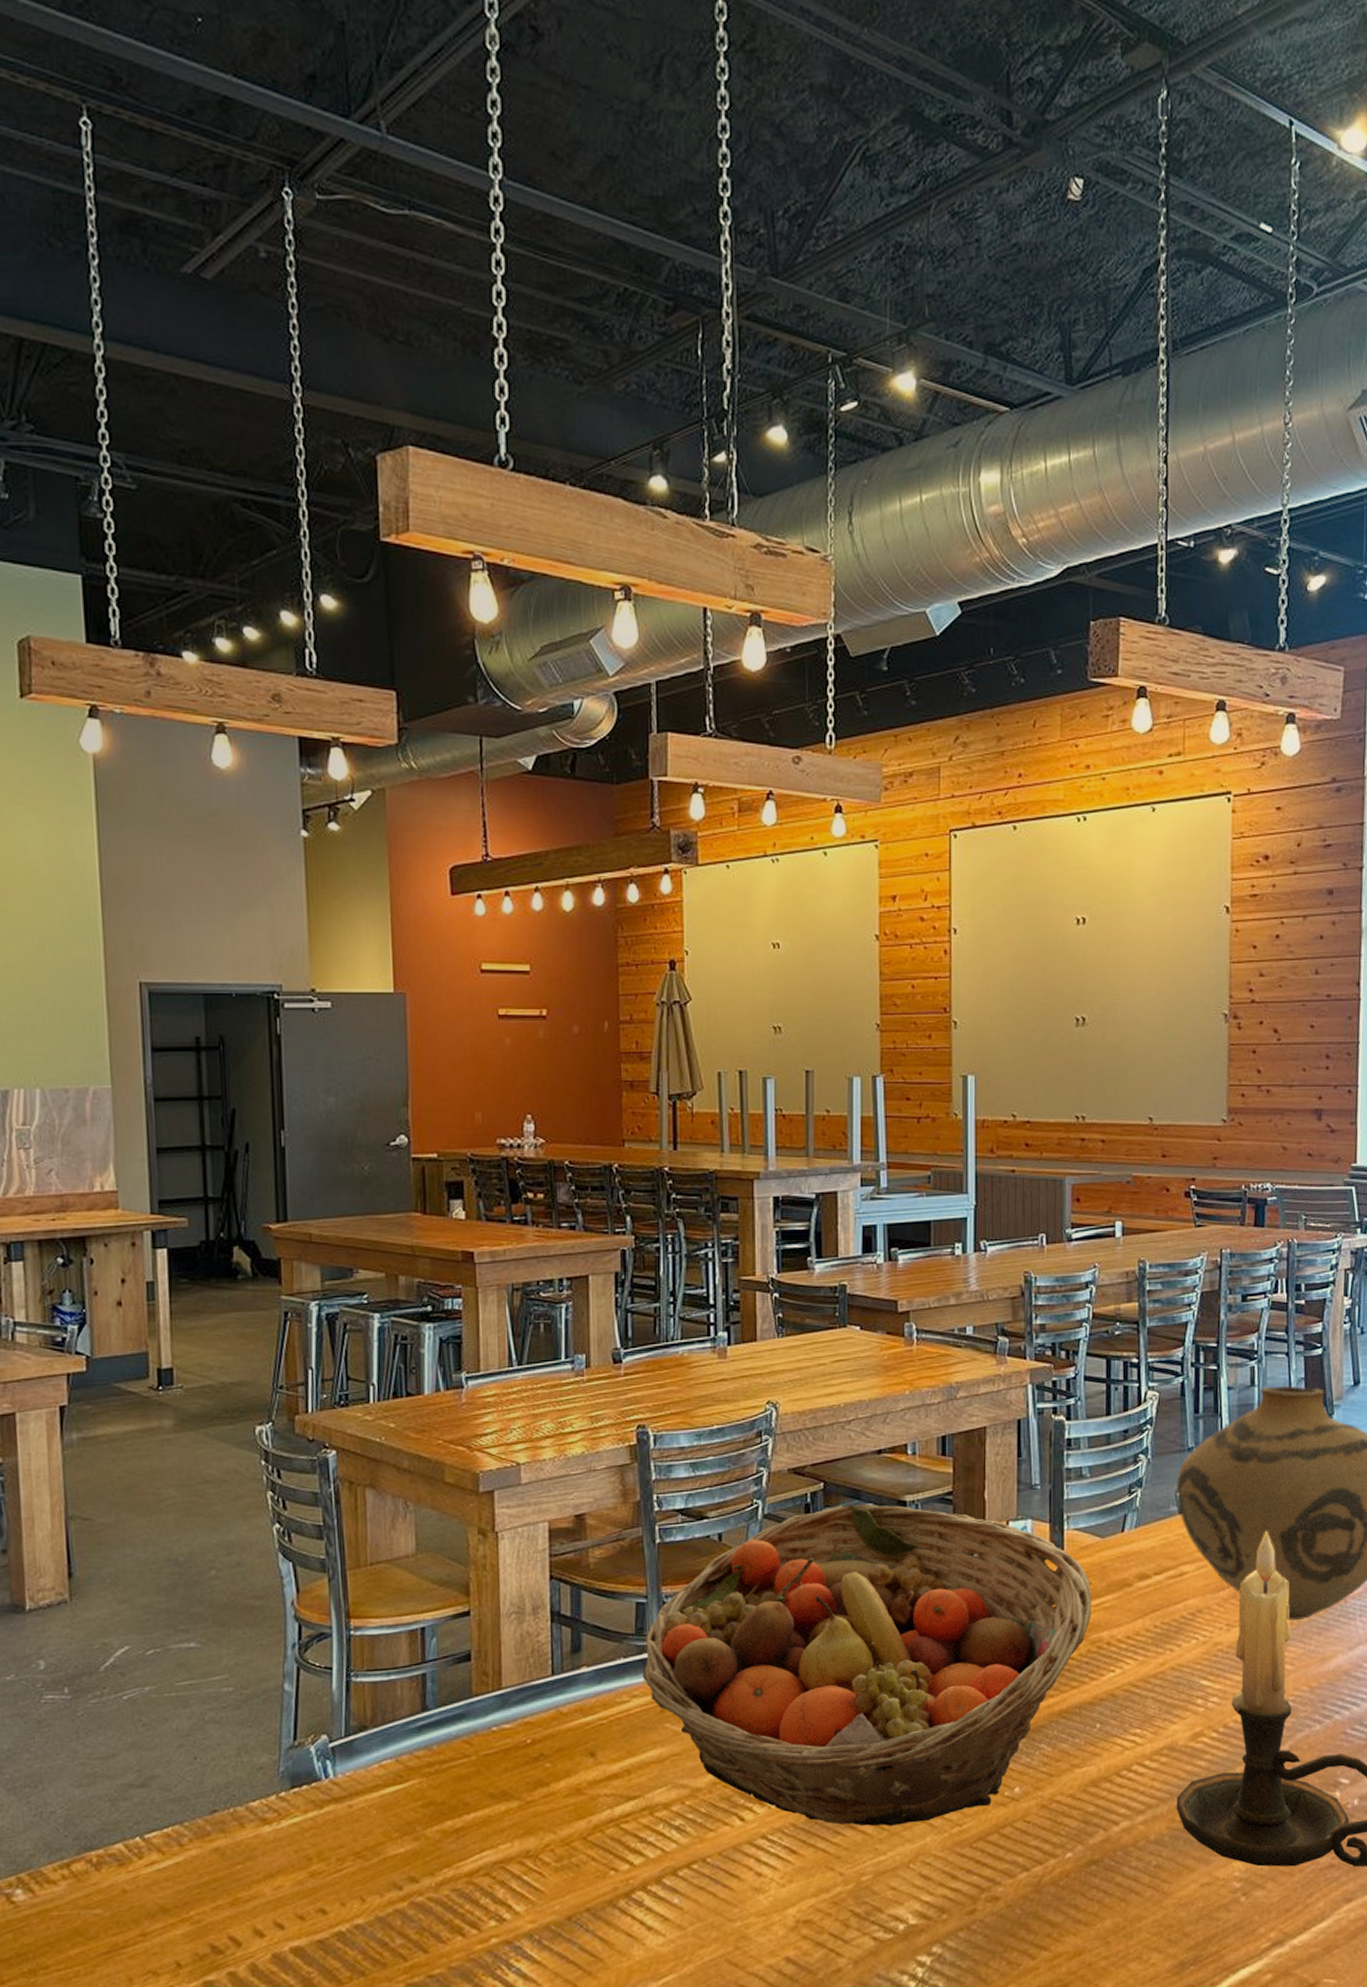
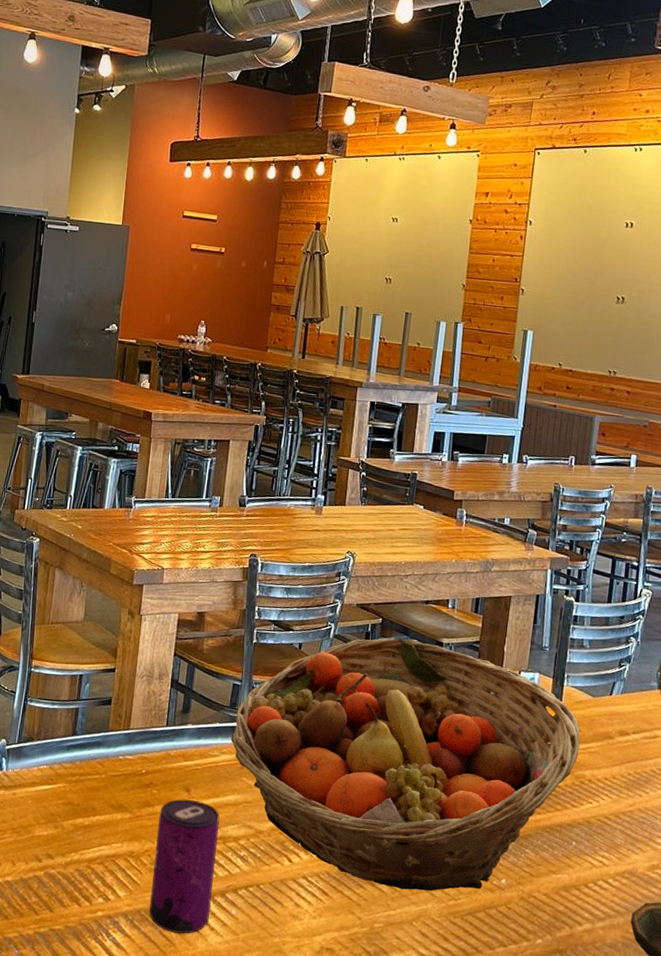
beverage can: none [558,1765,644,1945] -> present [149,799,220,934]

